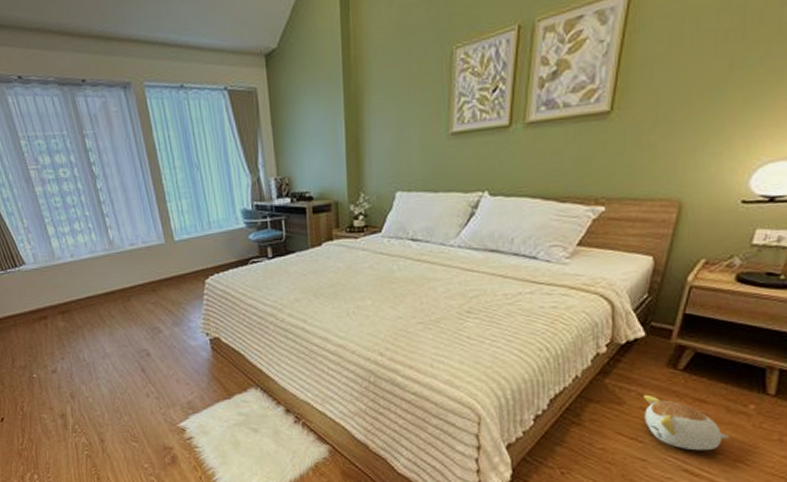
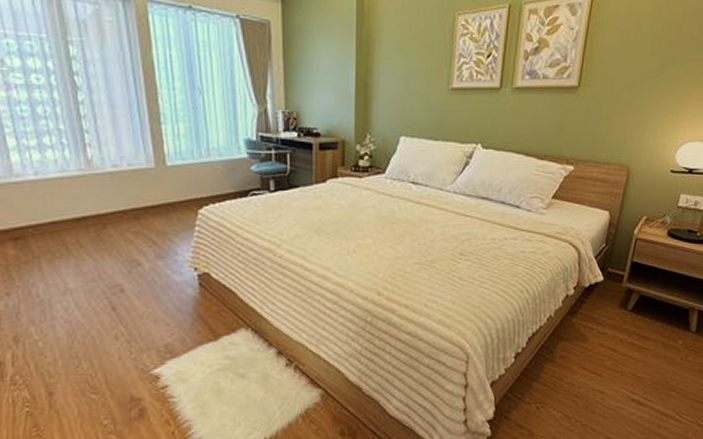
plush toy: present [643,394,730,451] -> none [602,332,665,382]

